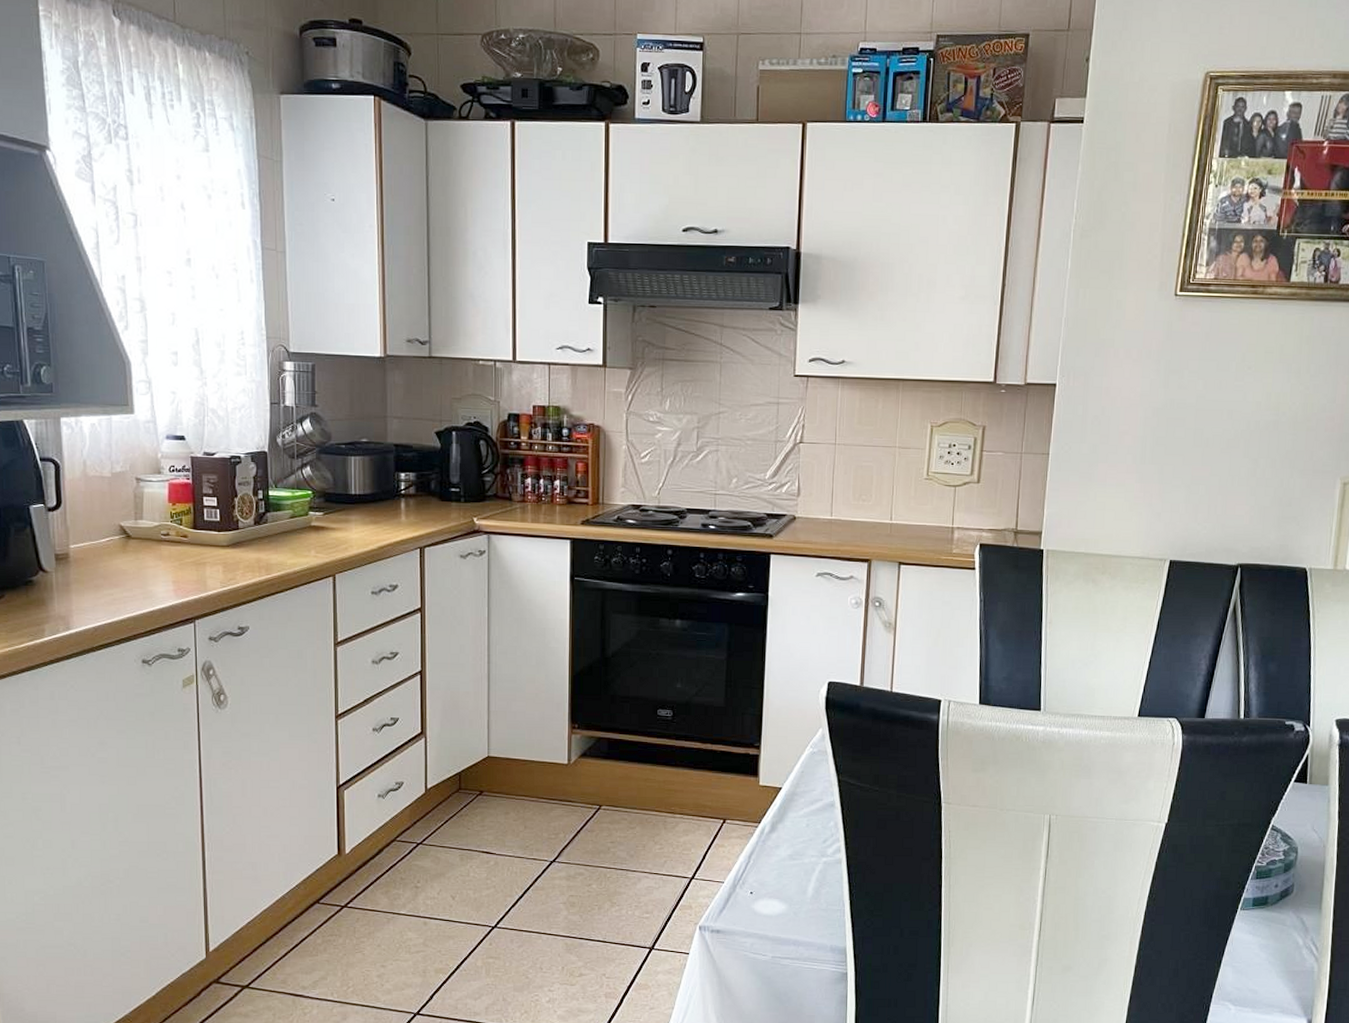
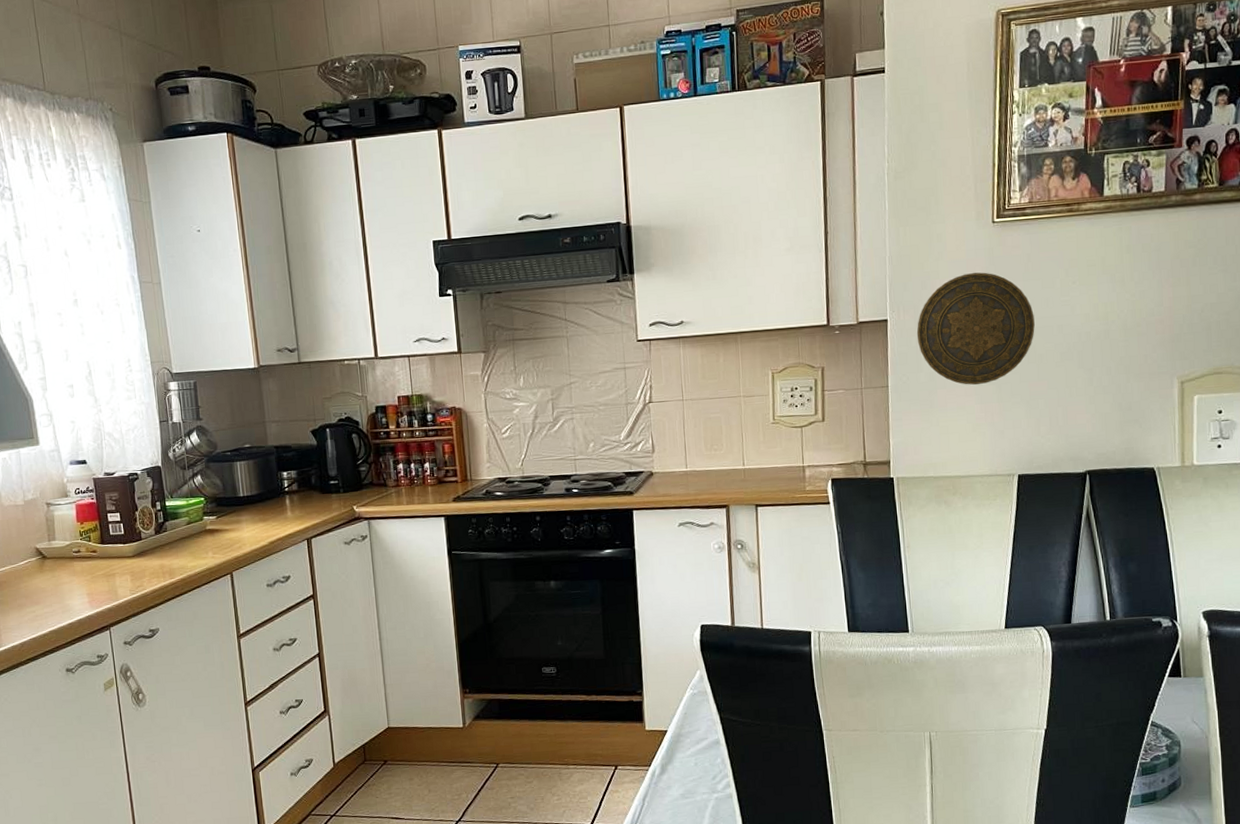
decorative plate: none [1084,345,1206,463] -> present [916,272,1035,386]

